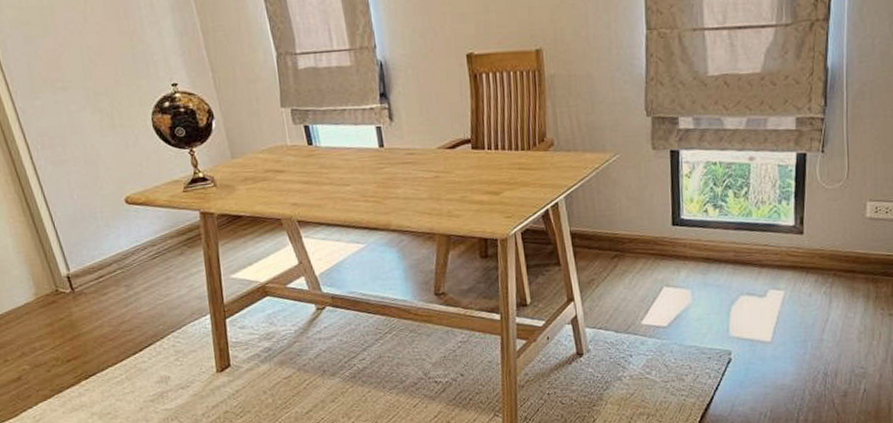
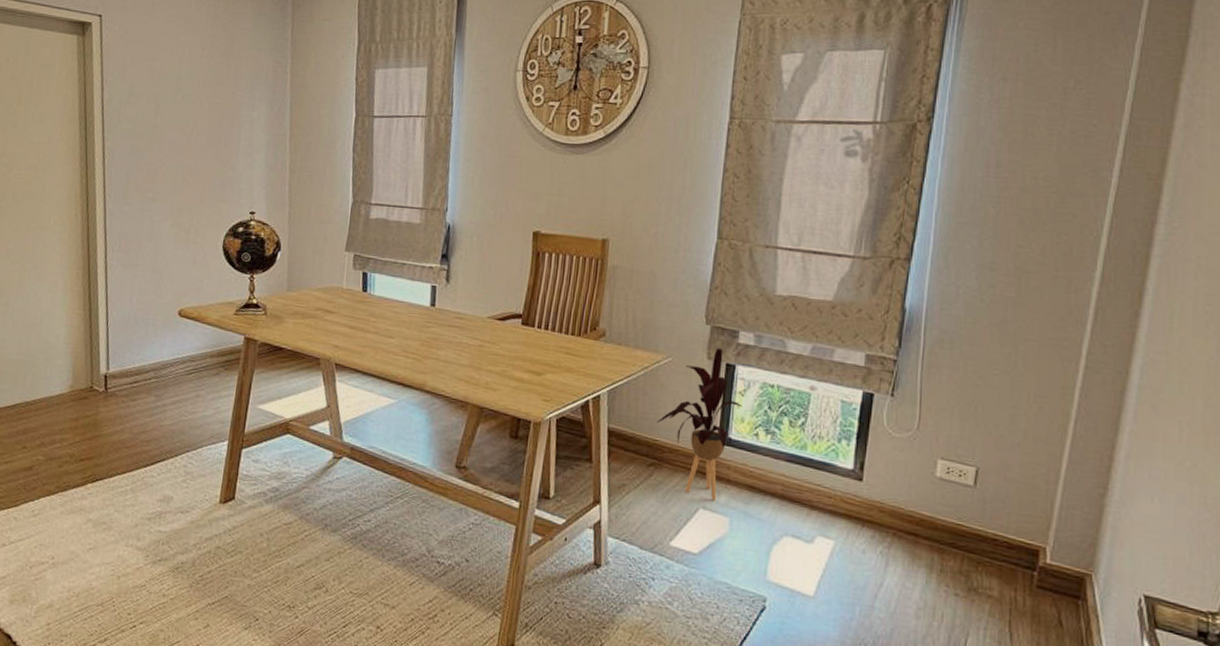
house plant: none [614,136,690,277] -> present [656,347,743,500]

